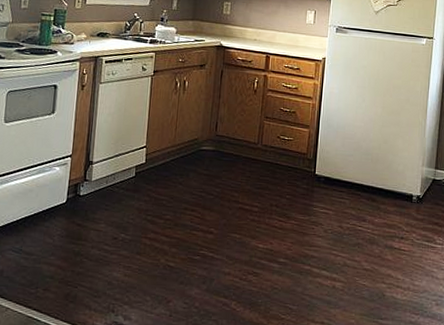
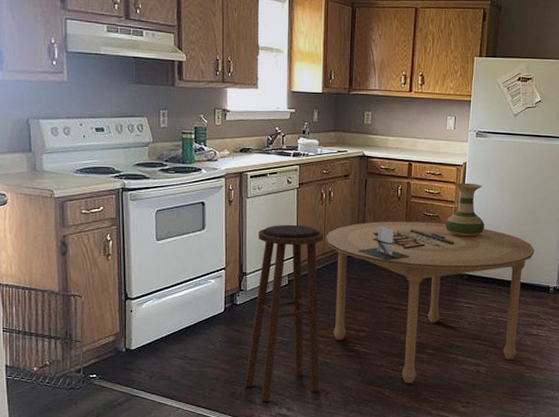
stool: none [80,112,176,308] -> present [244,224,324,402]
dining table: none [176,114,396,297] -> present [325,221,535,384]
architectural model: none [209,119,264,156] -> present [357,226,410,260]
vase: none [302,78,344,136] -> present [446,182,485,237]

